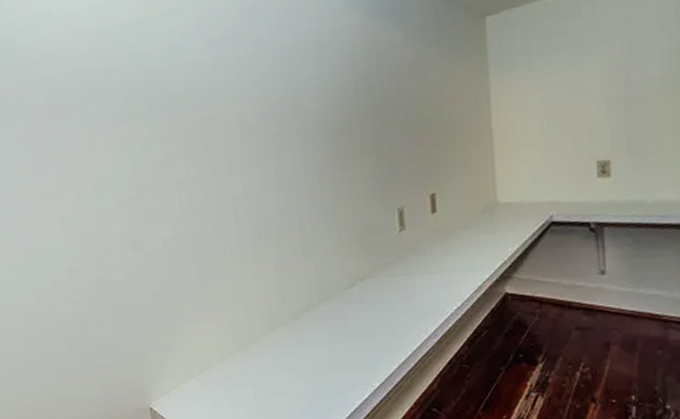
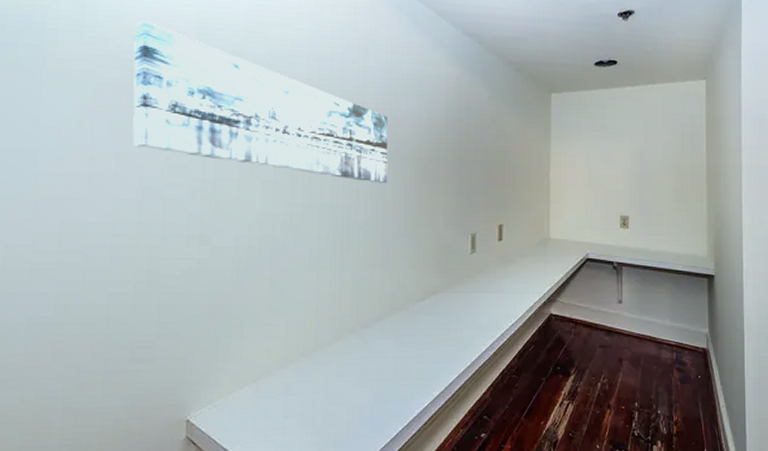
wall art: none [47,42,298,167] -> present [132,20,388,183]

